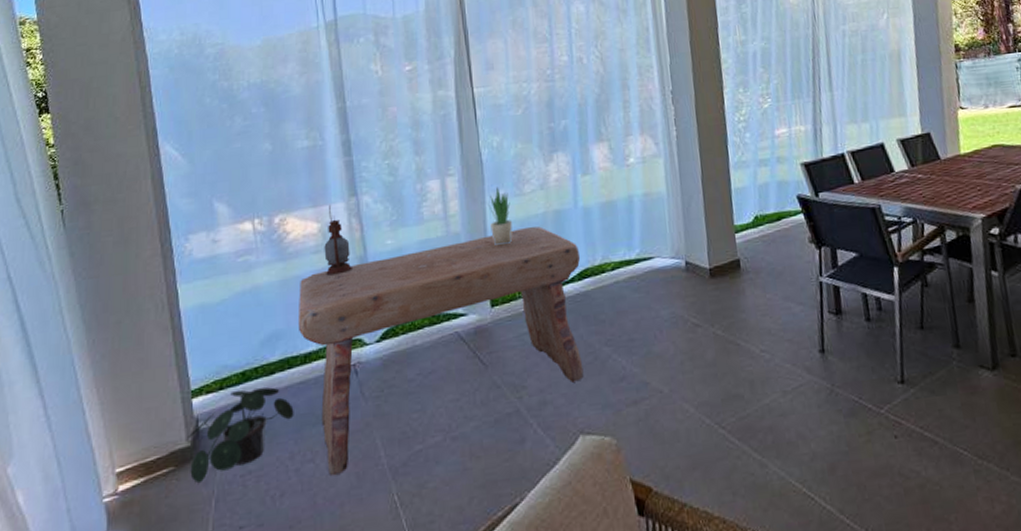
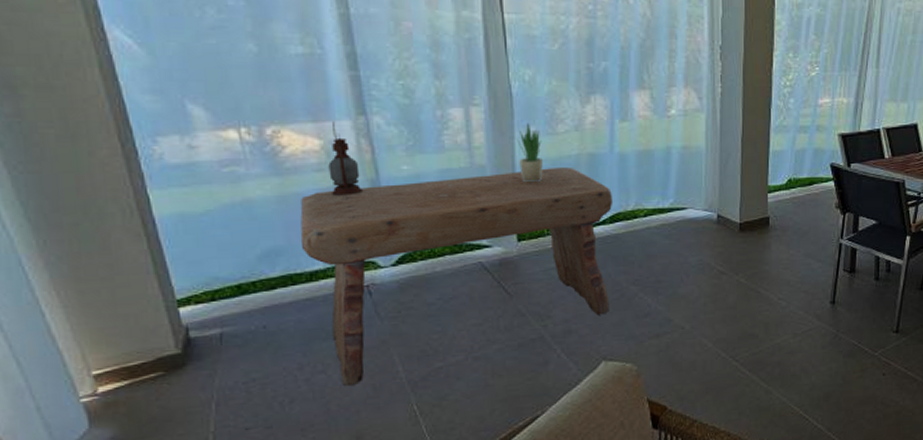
potted plant: present [188,387,294,484] -> none [177,301,301,389]

